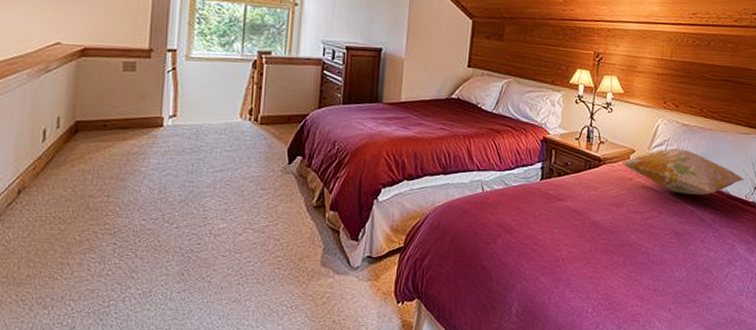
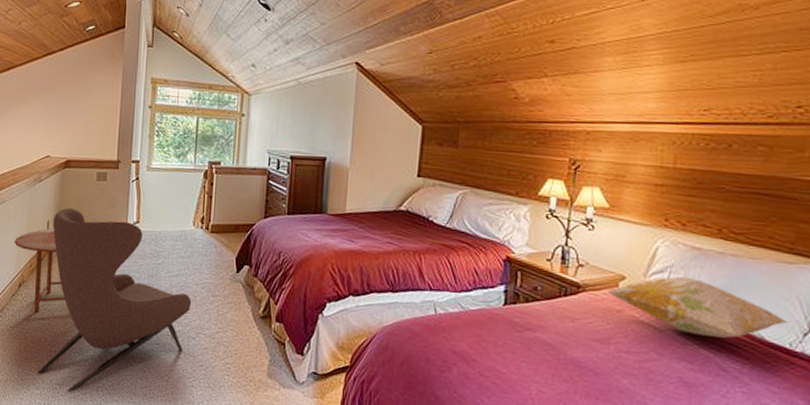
side table: none [11,124,82,222] -> present [14,227,66,313]
armchair: none [44,101,239,306] -> present [38,207,192,392]

